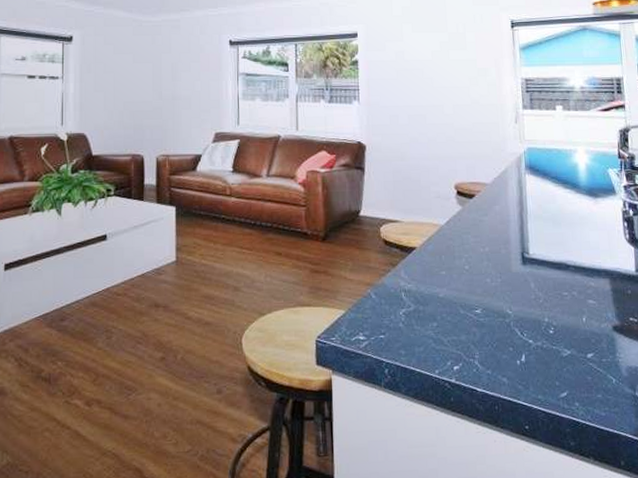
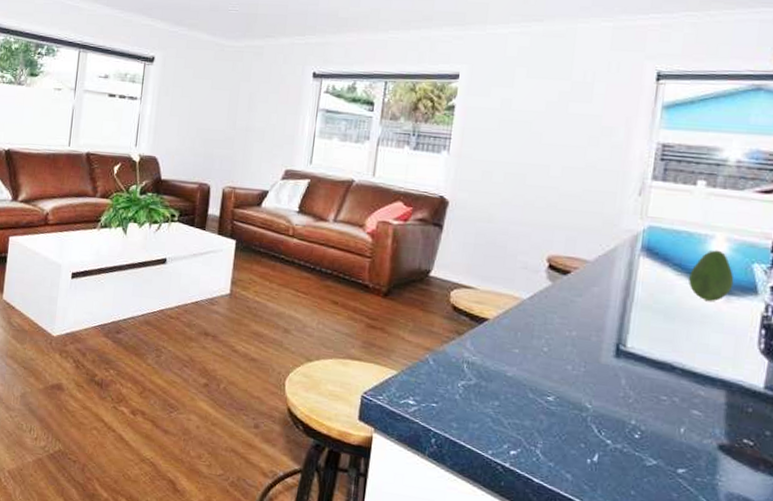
fruit: none [565,161,598,205] -> present [688,250,734,302]

